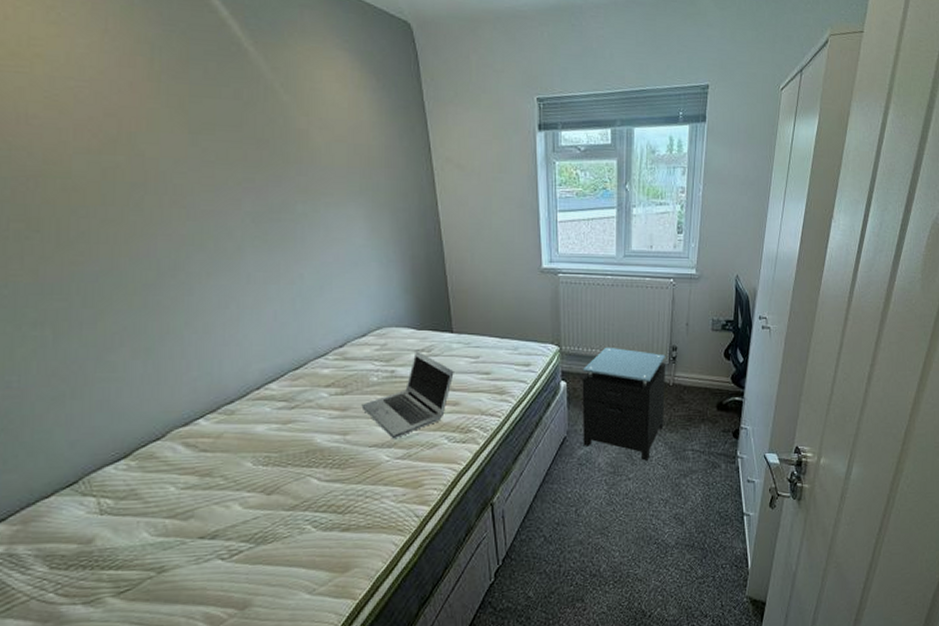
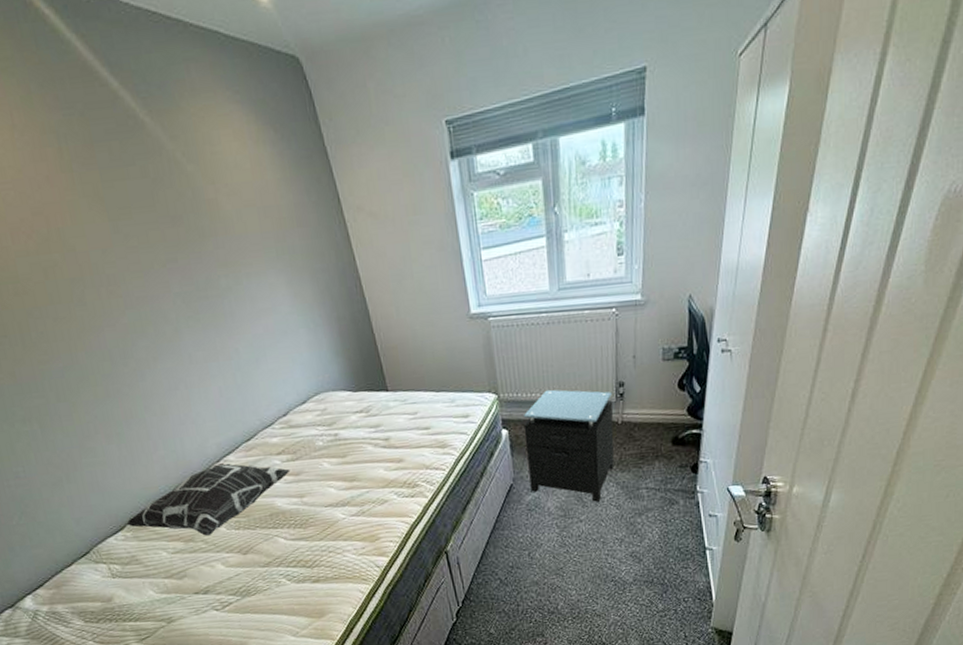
decorative pillow: none [133,391,337,471] -> present [126,463,291,536]
laptop: present [361,350,454,439] -> none [312,411,395,498]

